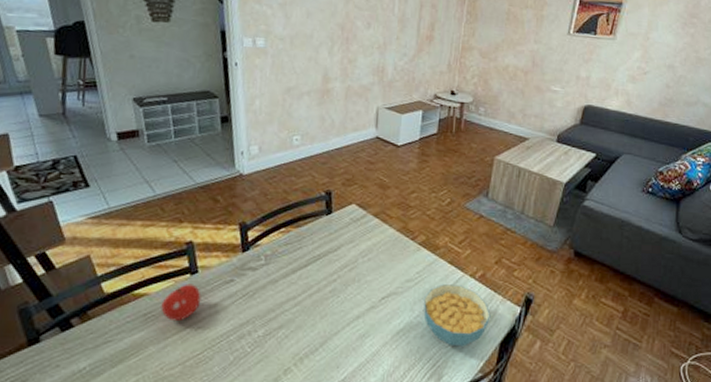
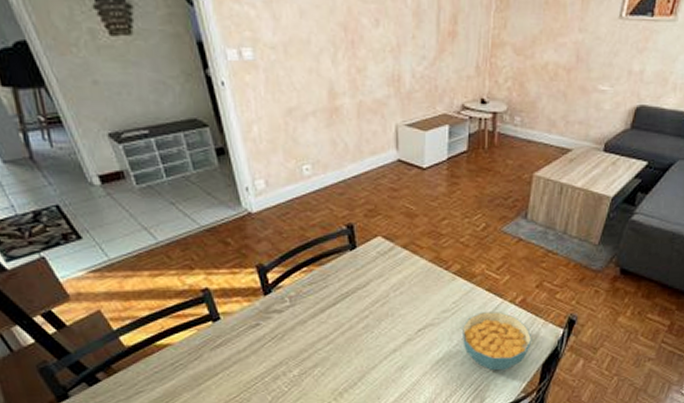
fruit: present [161,283,201,322] -> none [187,331,228,369]

